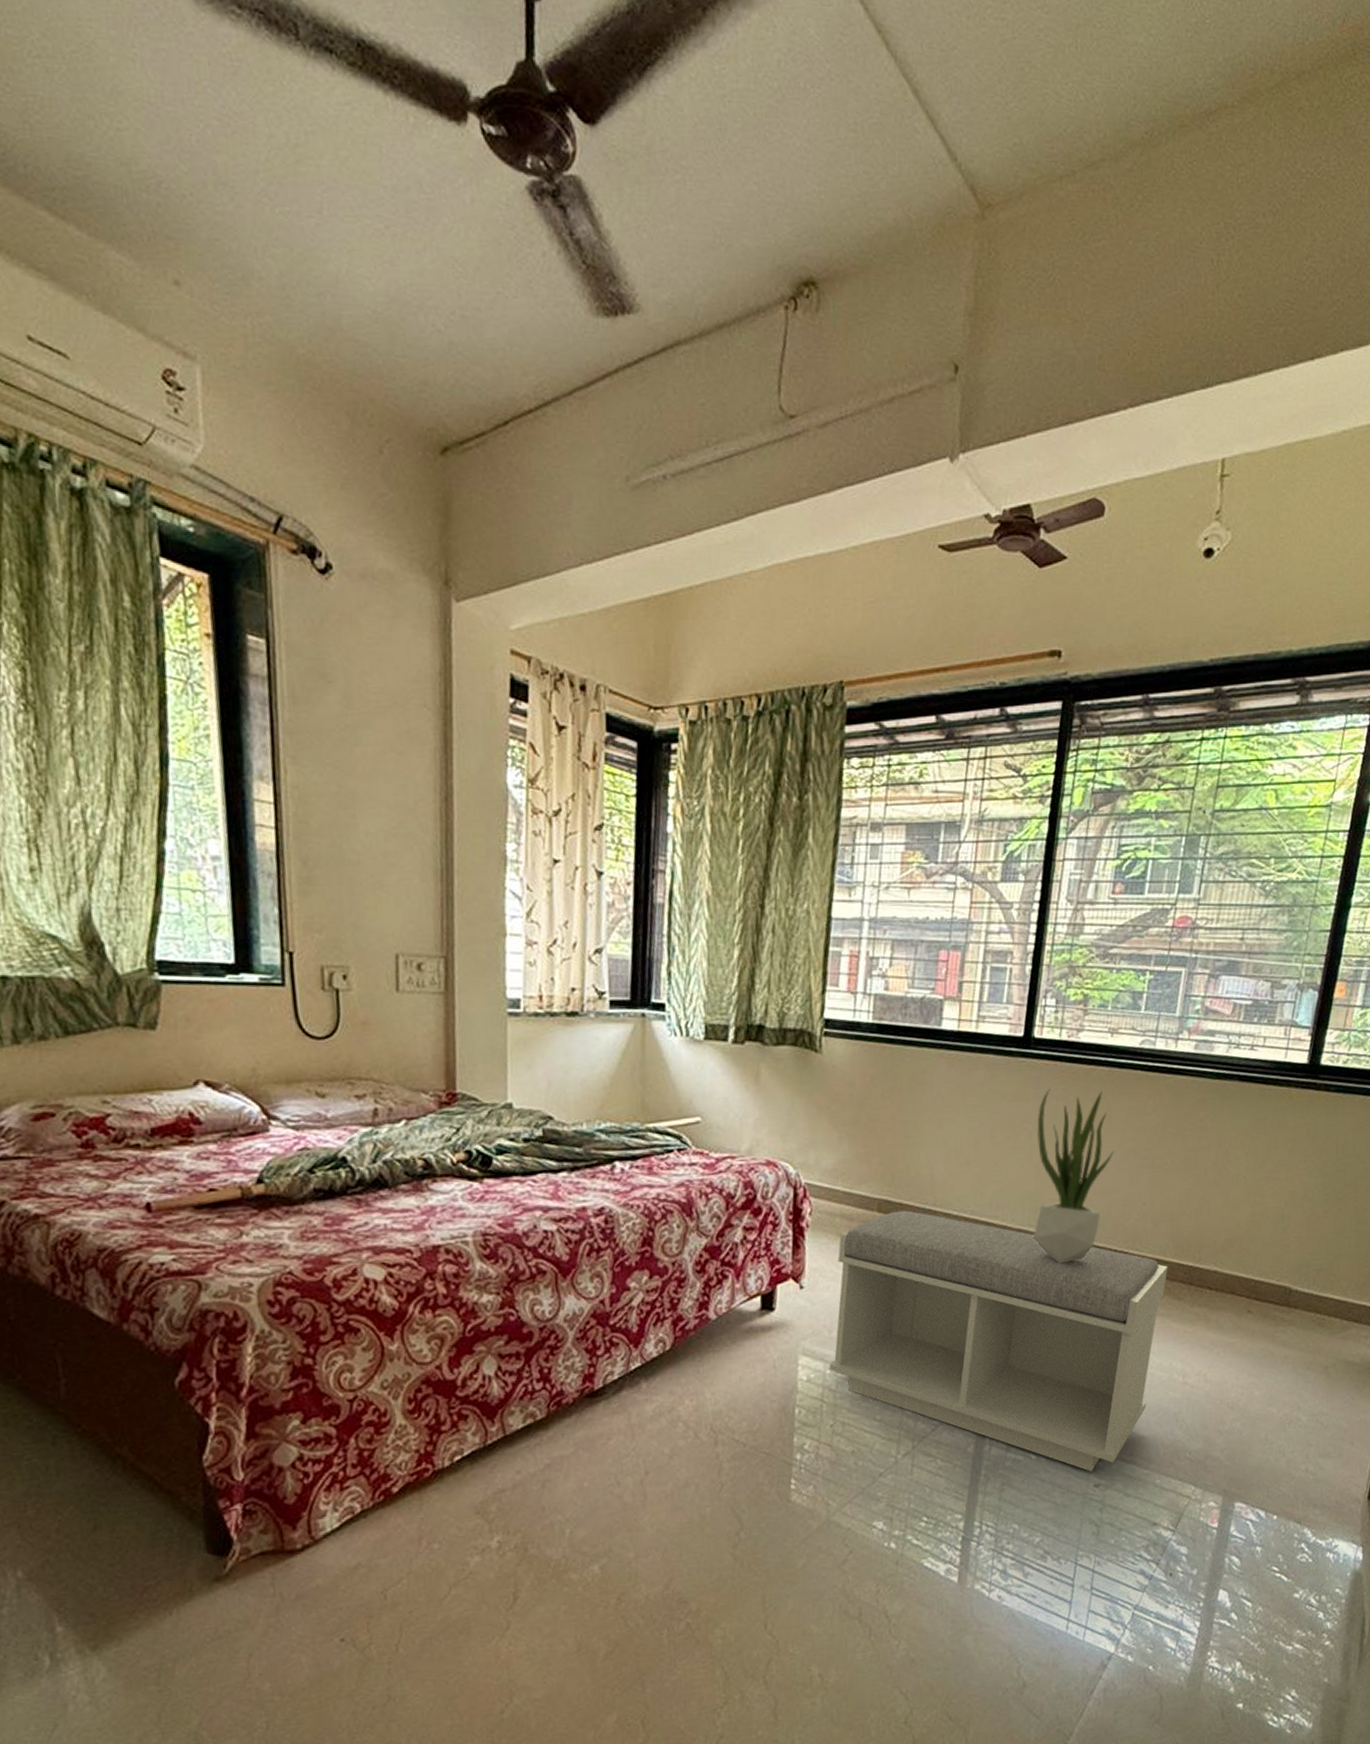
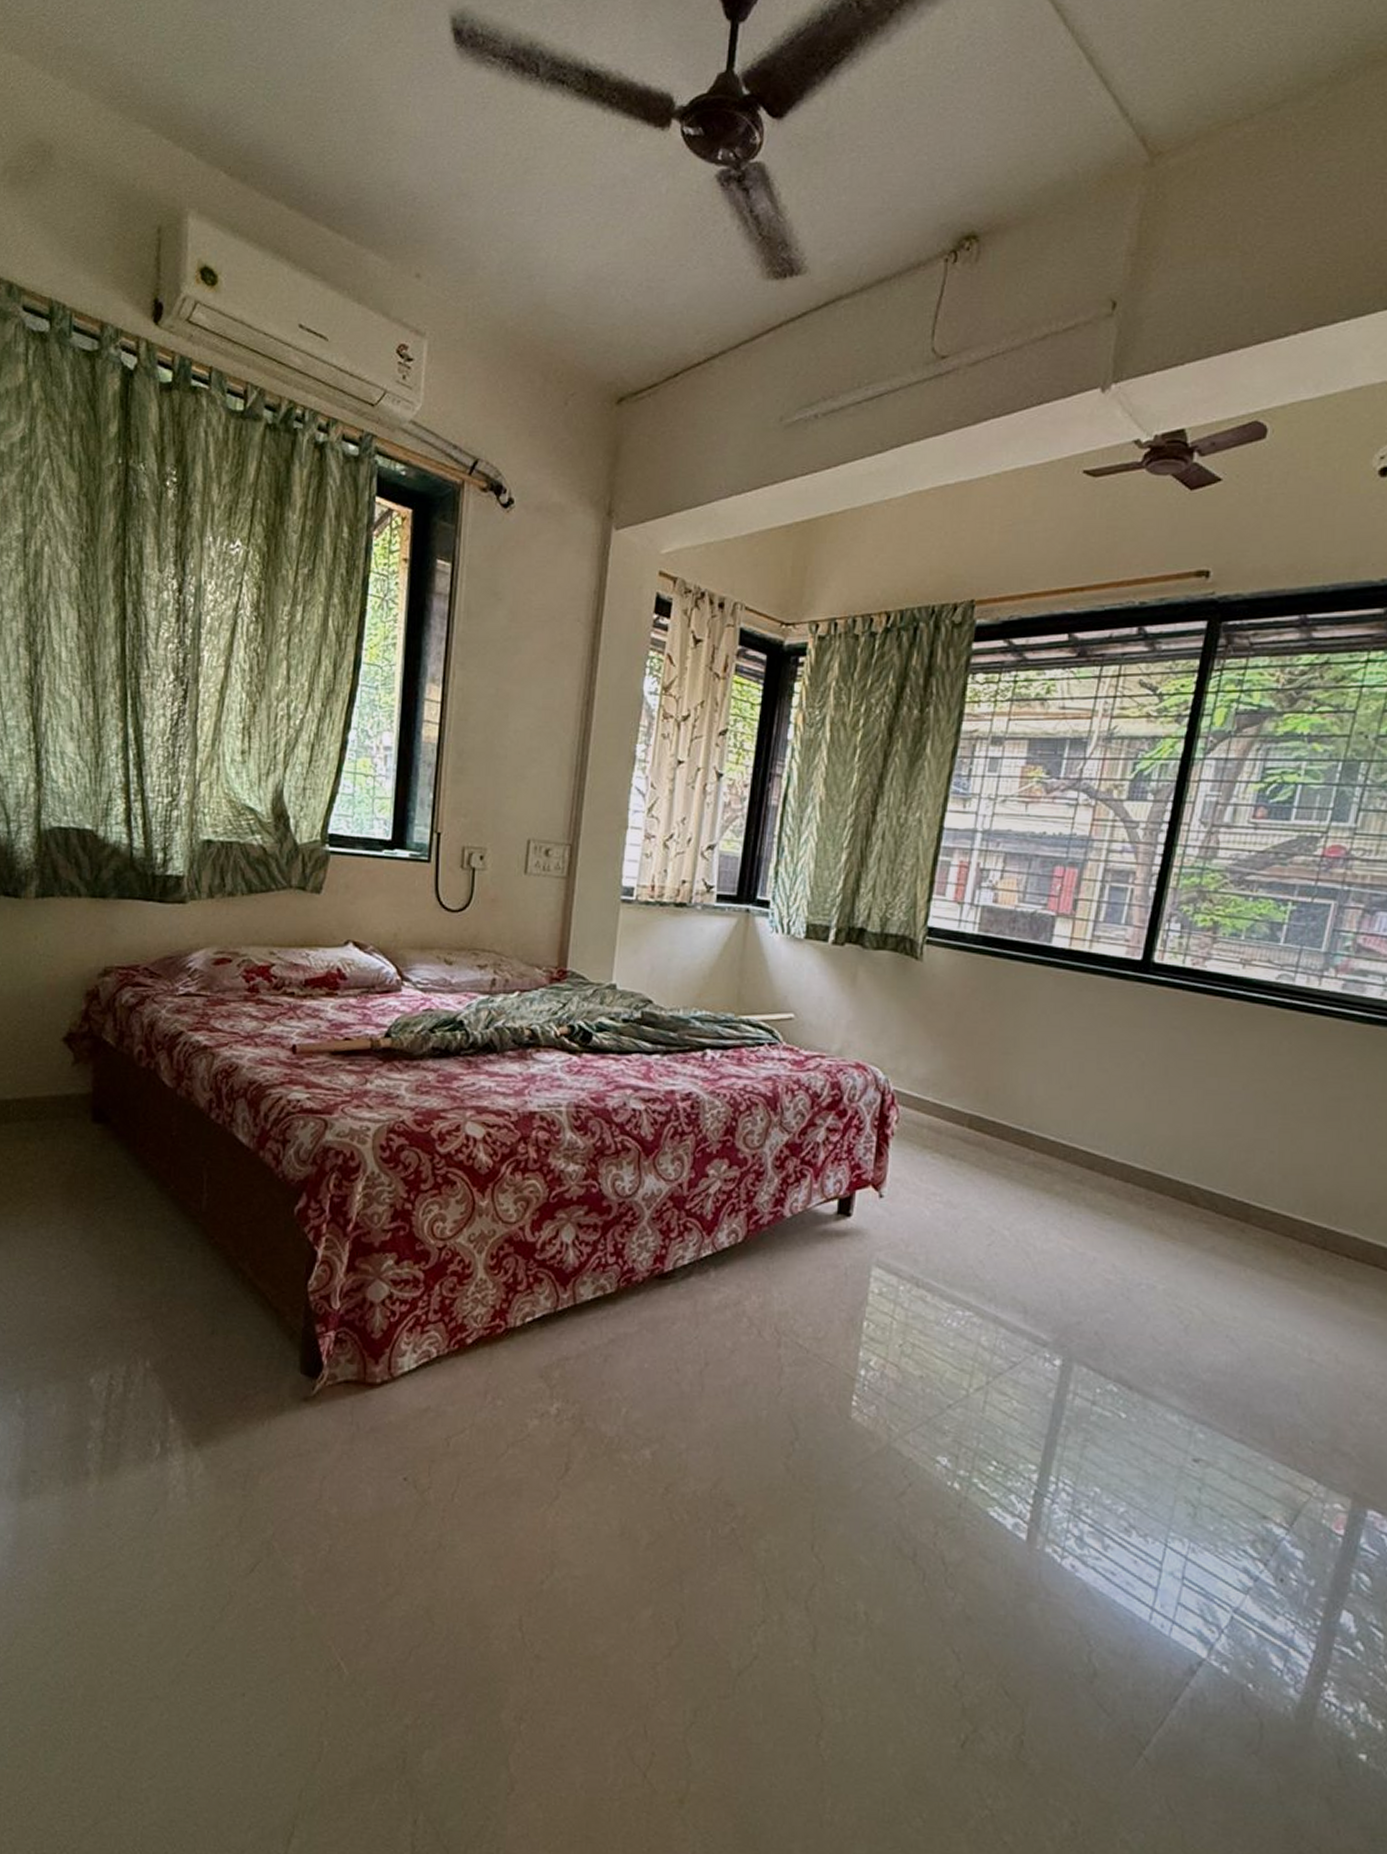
bench: present [829,1210,1168,1472] -> none [903,1129,1297,1443]
potted plant: present [1033,1089,1114,1263] -> none [1138,1017,1239,1206]

